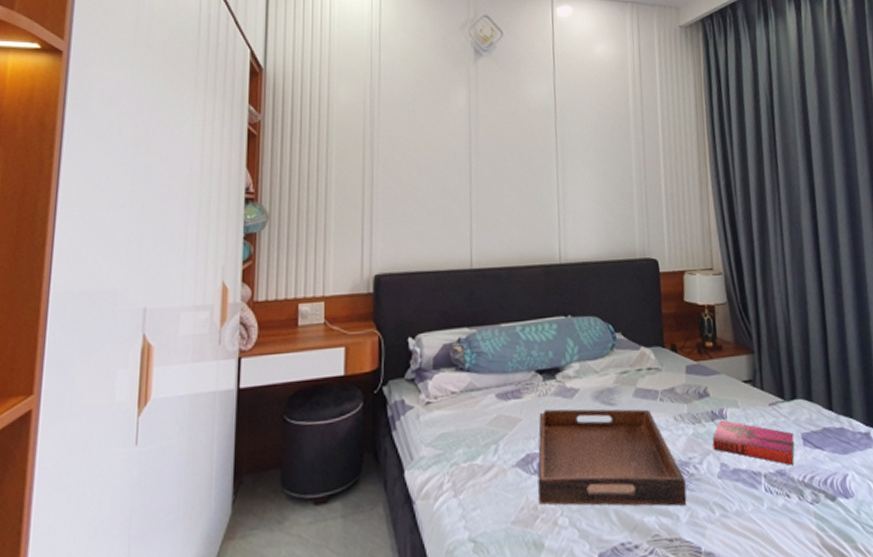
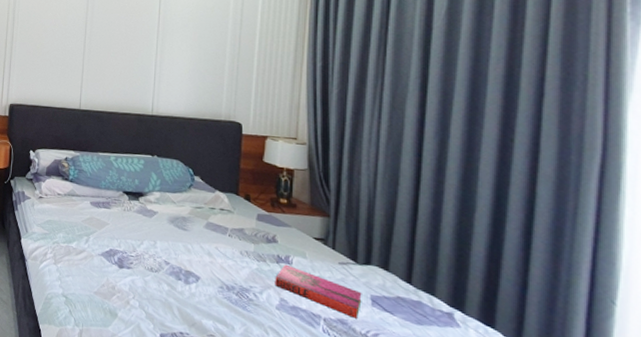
serving tray: present [537,408,687,507] -> none [117,221,244,321]

